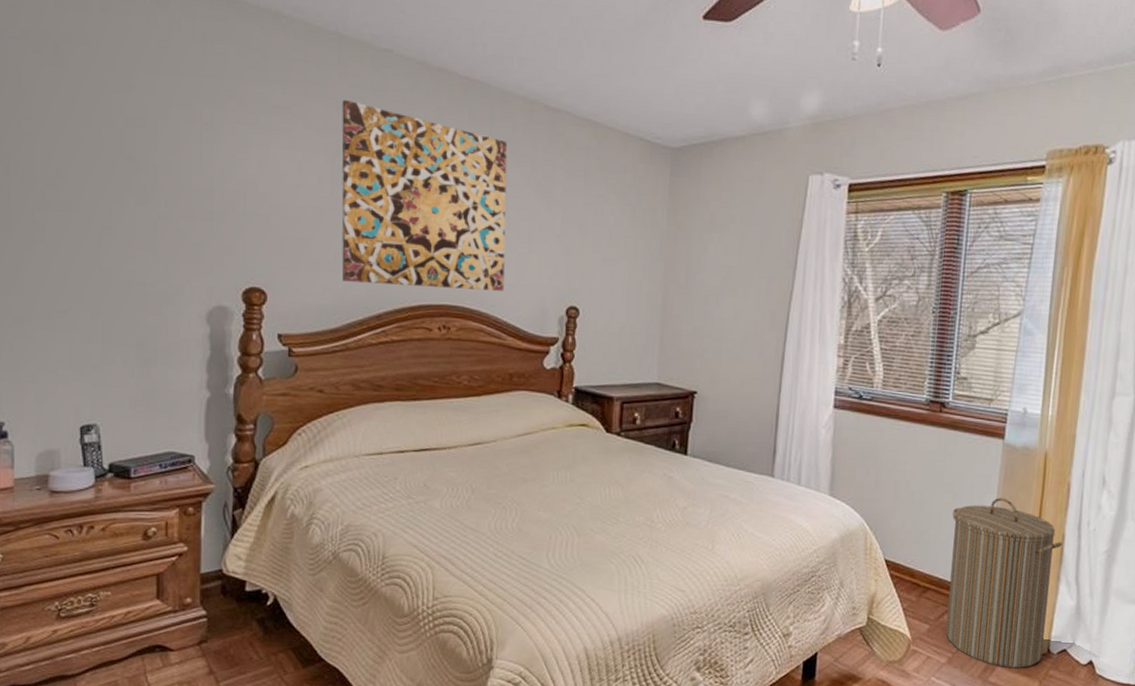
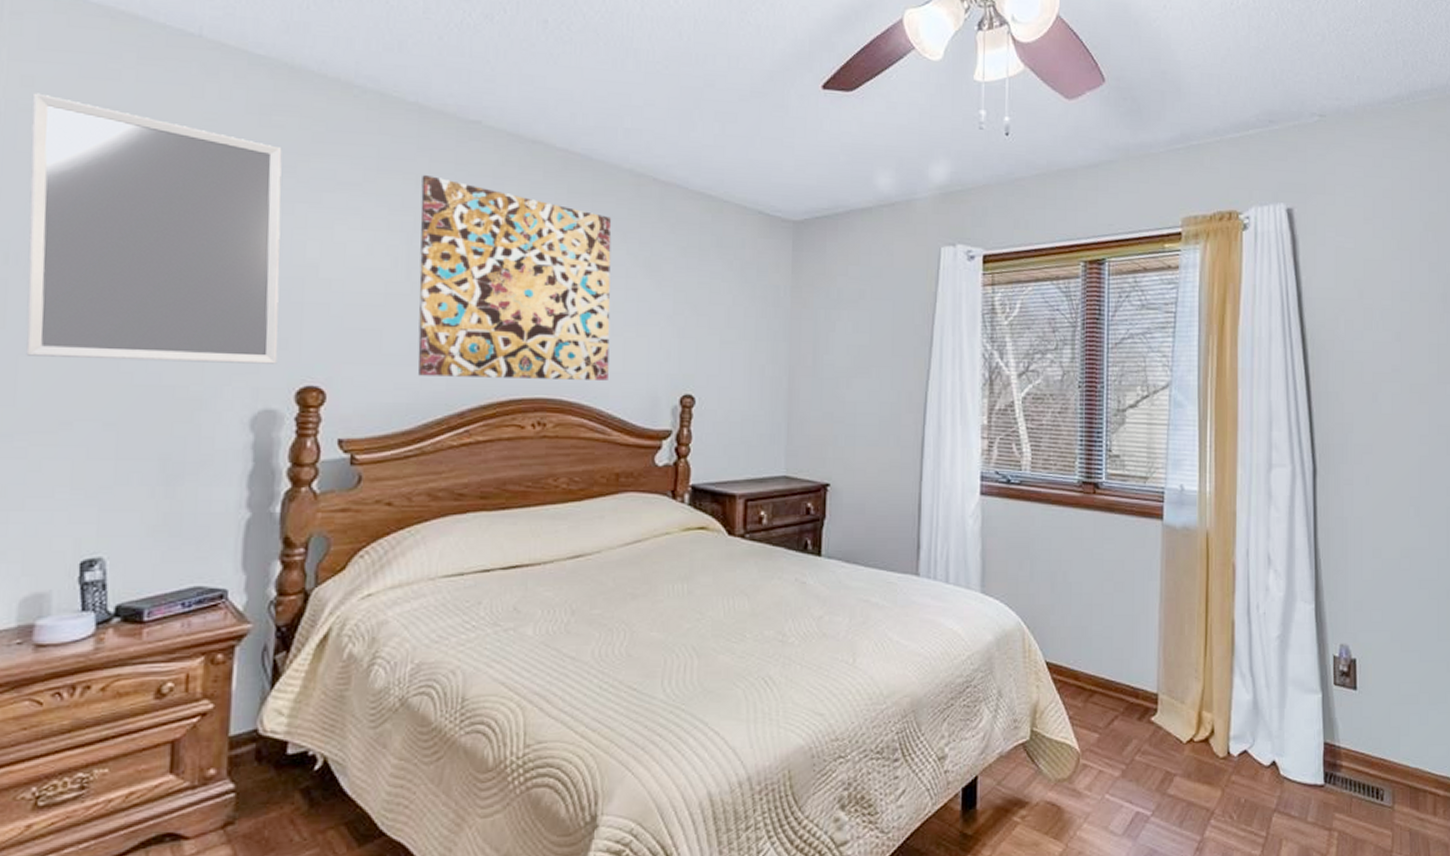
home mirror: none [18,22,227,267] -> present [26,93,282,364]
laundry hamper: present [945,497,1063,668] -> none [1115,584,1233,776]

